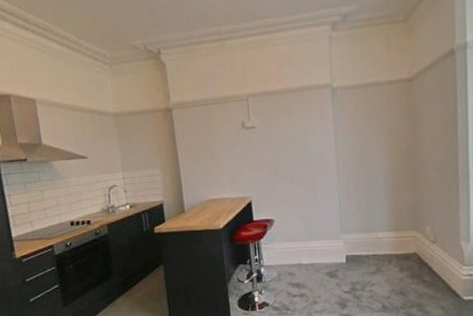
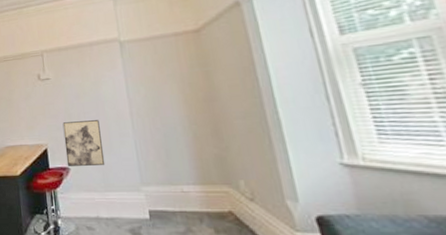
wall art: none [268,172,309,218] -> present [62,120,106,166]

